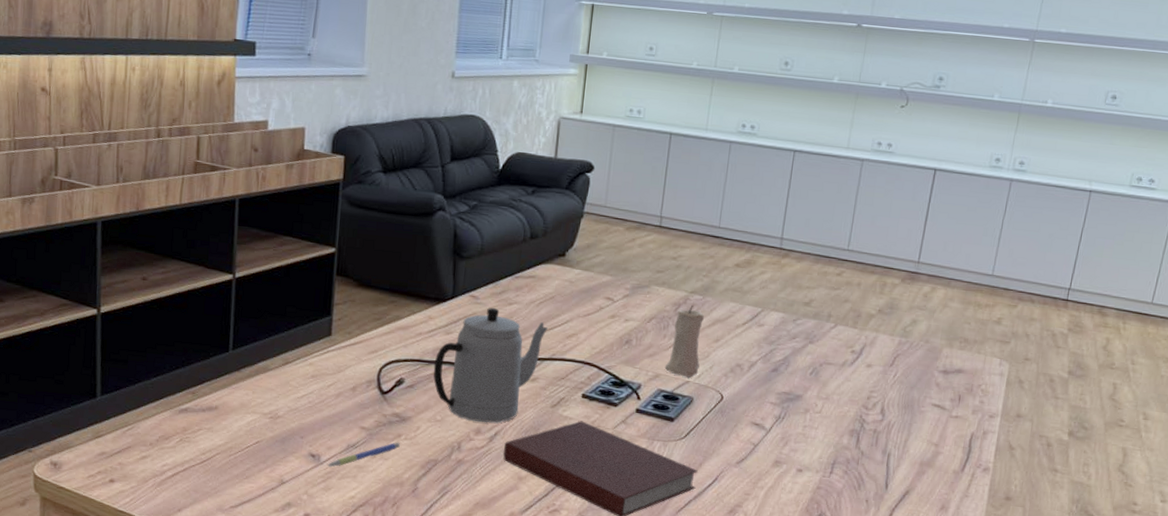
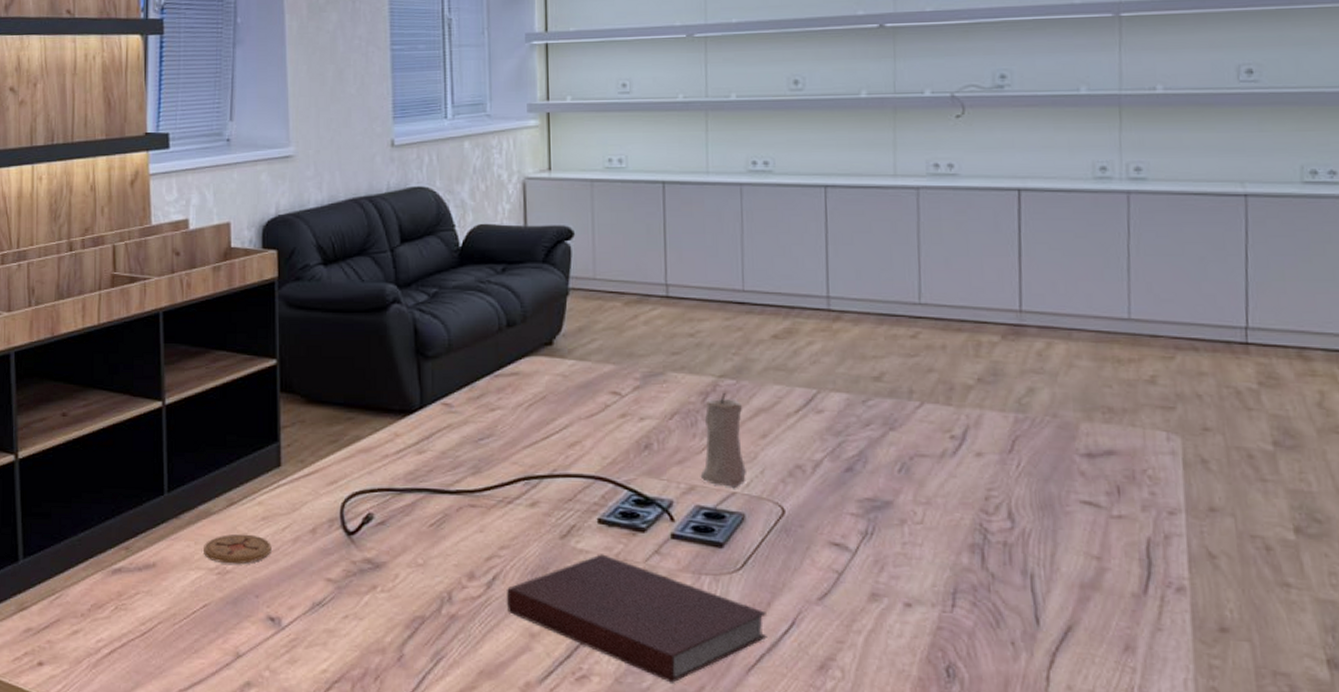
coaster: none [260,387,318,412] -> present [204,533,272,565]
pen: present [328,442,400,467] -> none [291,596,376,633]
teapot: present [433,307,548,423] -> none [407,415,543,564]

